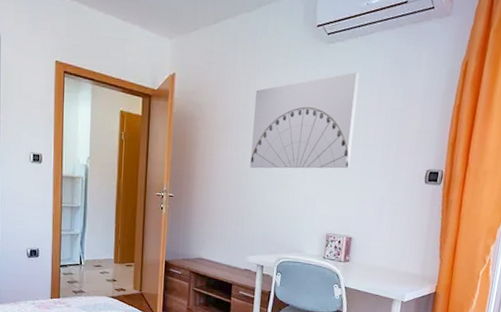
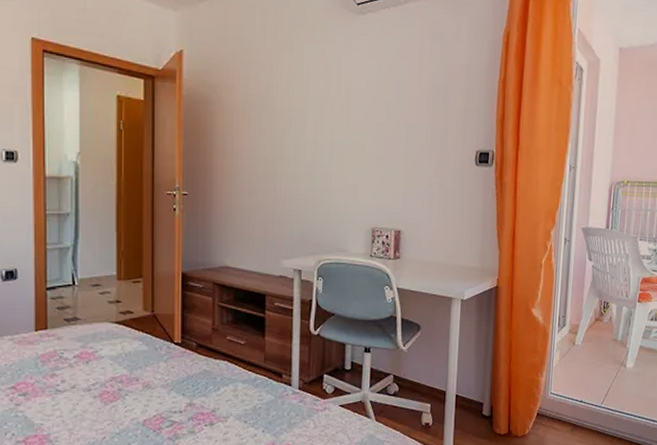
wall art: present [250,72,360,169] -> none [278,45,396,157]

